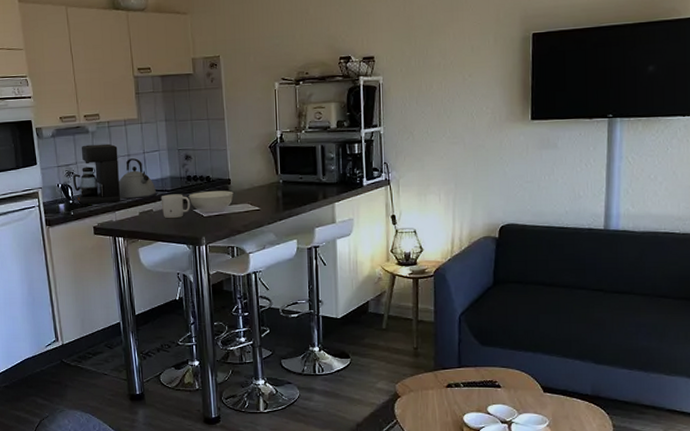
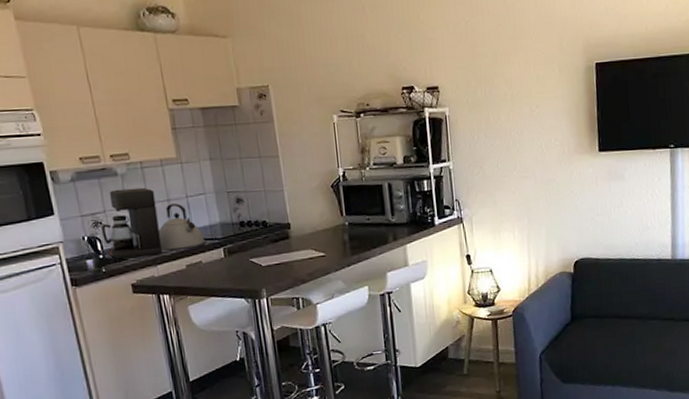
mug: present [161,194,191,219] -> none [210,242,247,271]
bowl: present [188,190,234,213] -> none [242,236,295,262]

